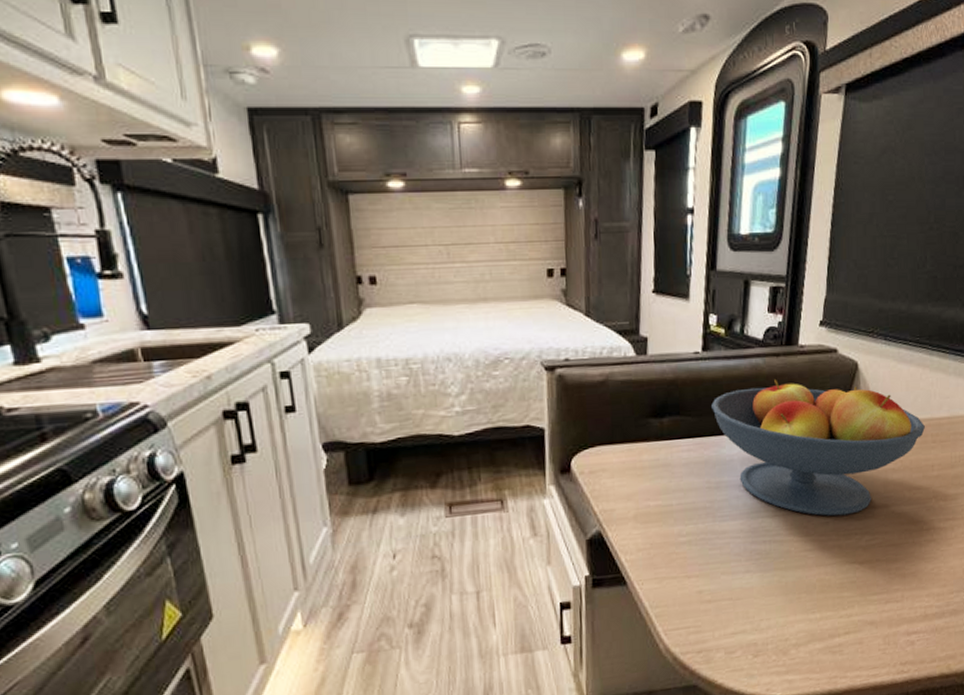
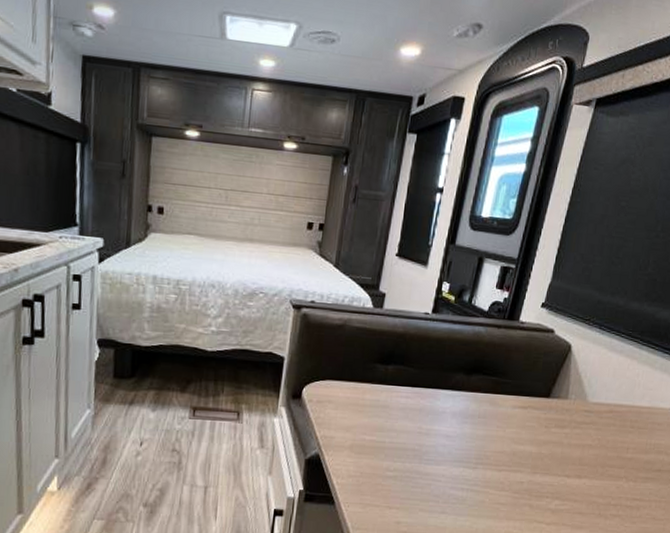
fruit bowl: present [711,378,925,516] -> none [433,347,626,479]

